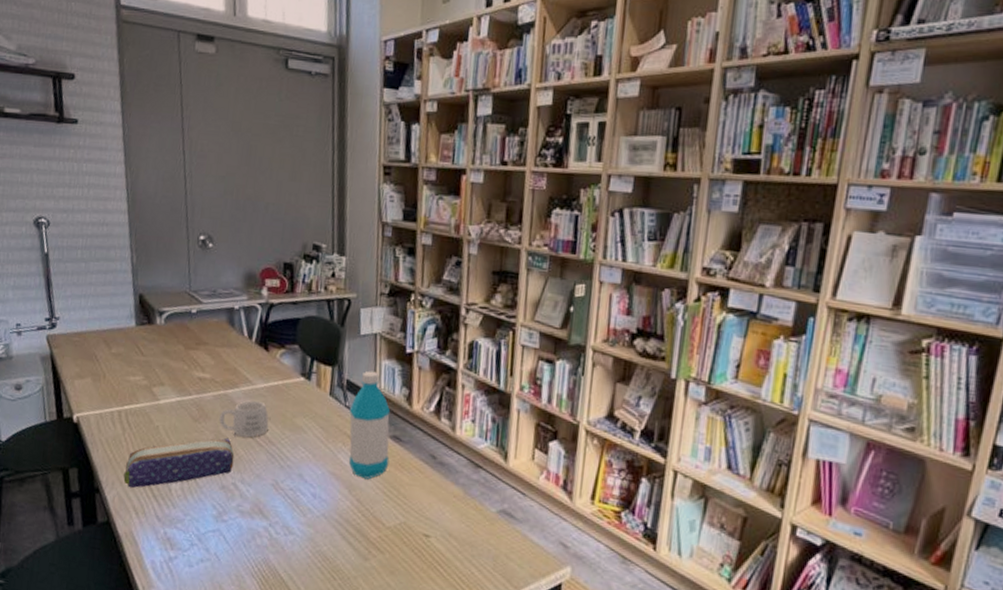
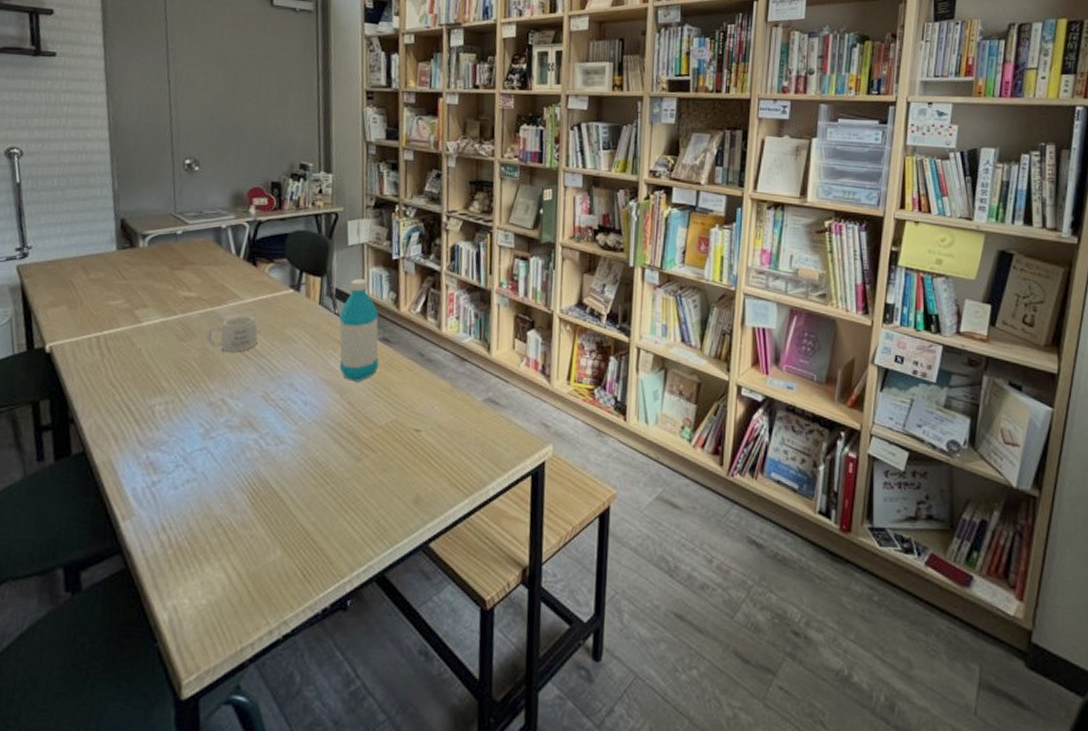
pencil case: present [123,438,235,488] -> none [101,355,223,415]

